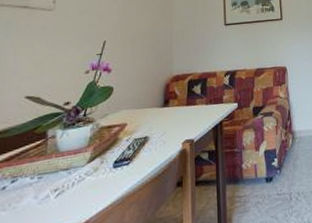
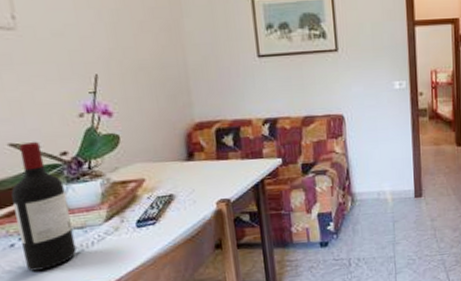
wine bottle: none [11,94,61,214] -> present [11,141,77,271]

